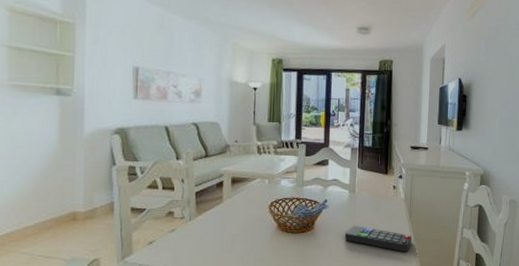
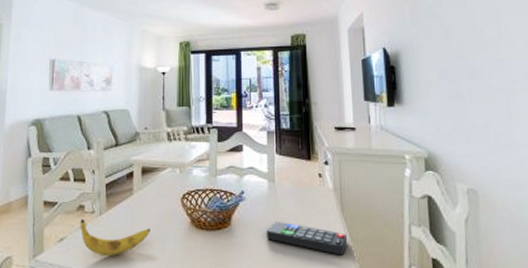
banana: none [169,224,239,256] -> present [80,219,150,255]

